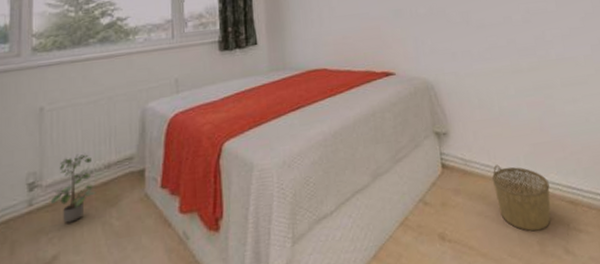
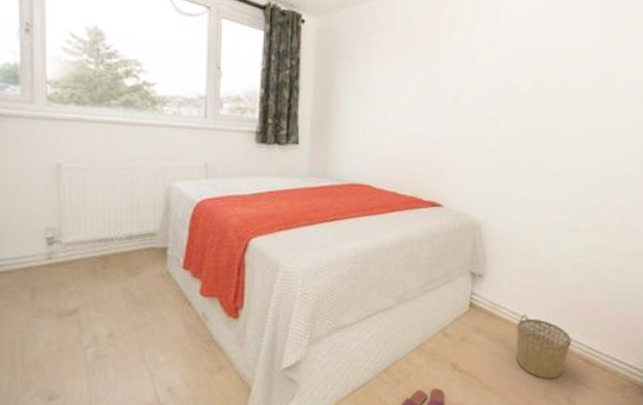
potted plant: present [50,154,96,223] -> none [70,219,117,283]

